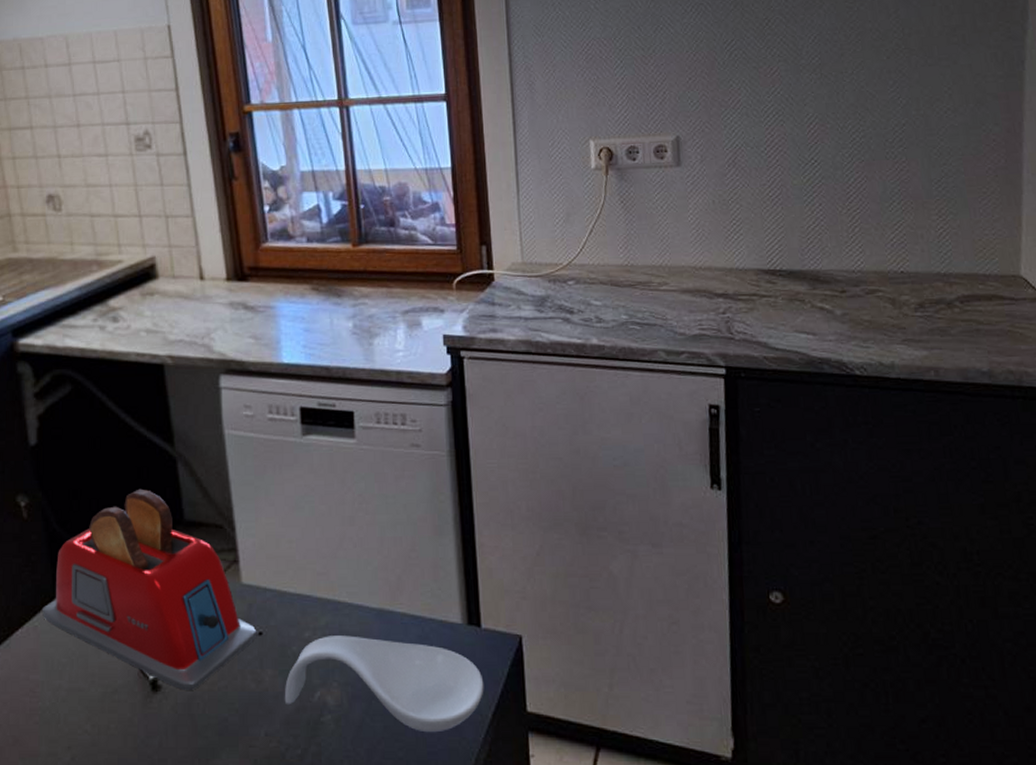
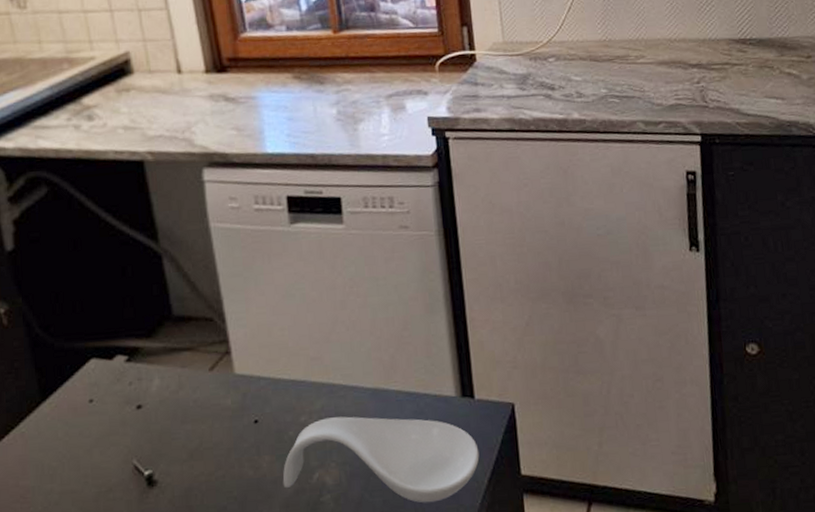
toaster: present [41,488,257,690] -> none [28,287,253,483]

